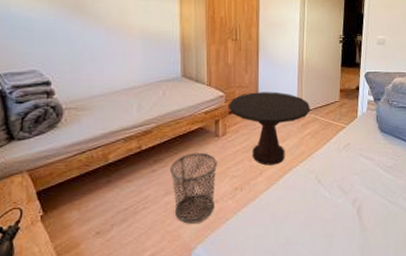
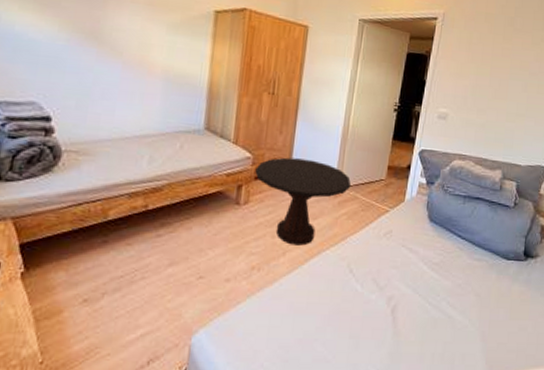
waste bin: present [170,152,217,224] -> none [178,220,234,303]

